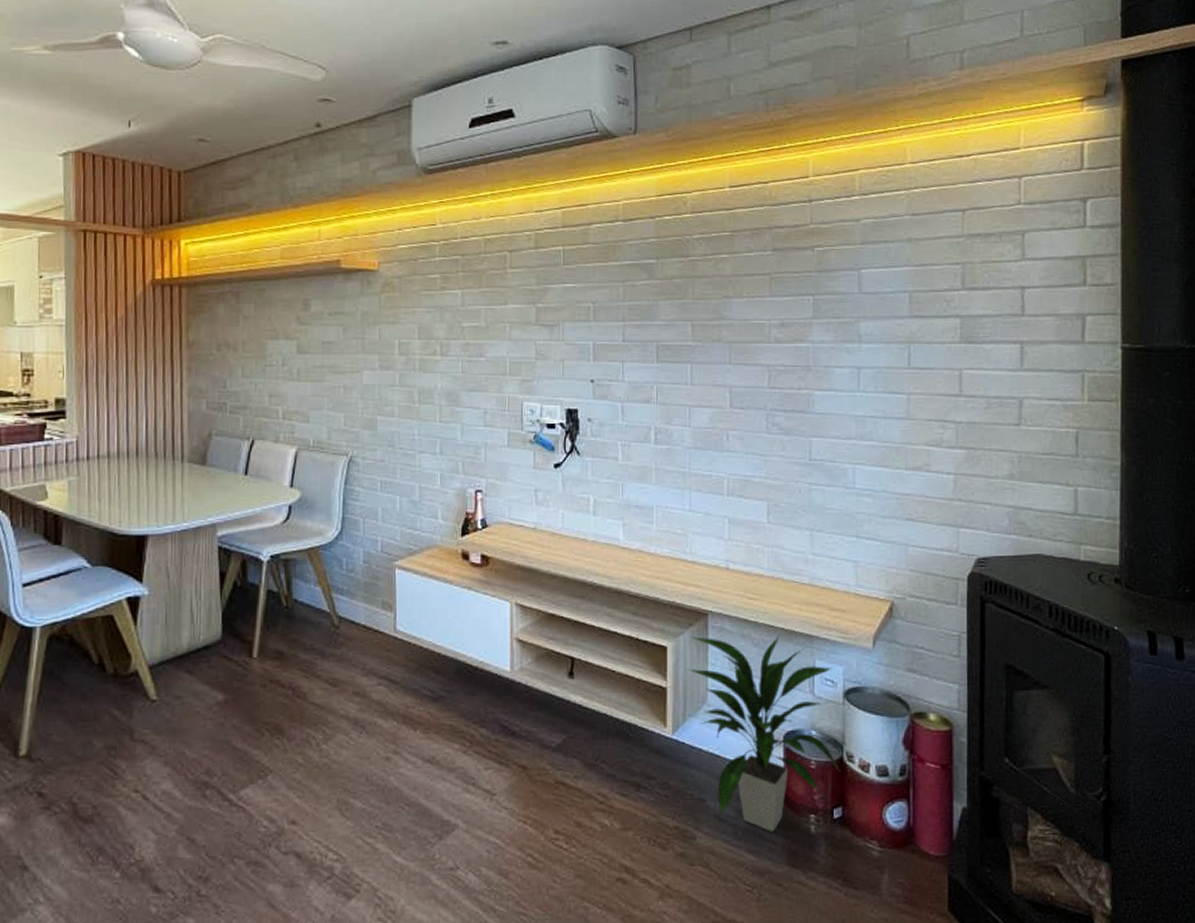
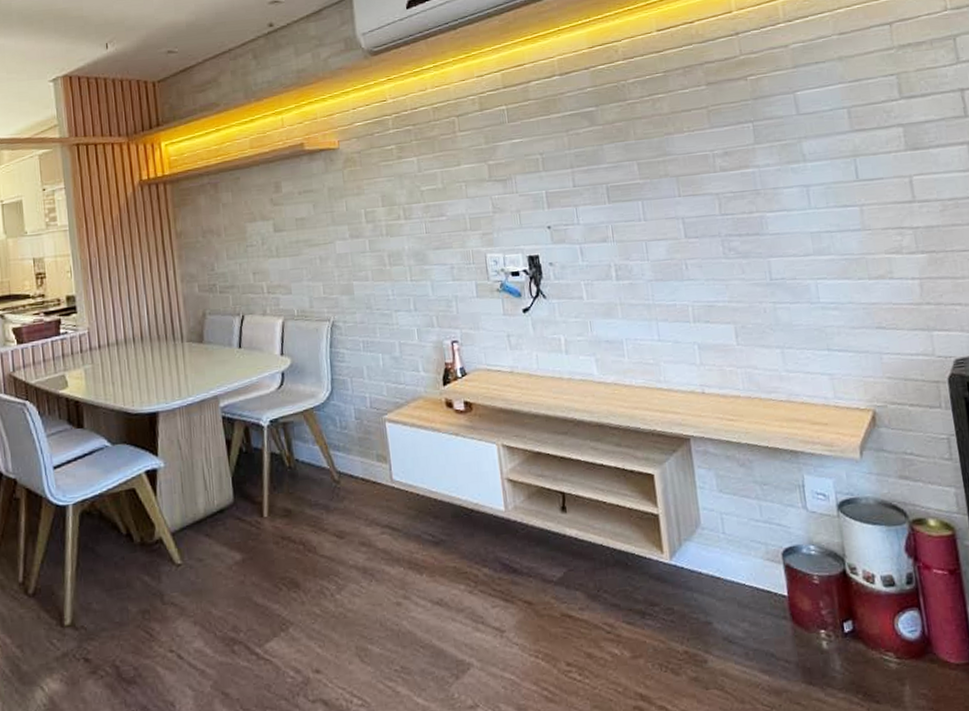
indoor plant: present [689,635,841,832] -> none [676,453,846,651]

